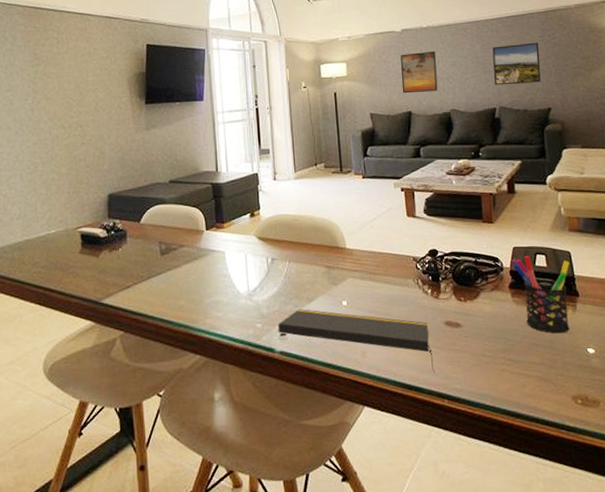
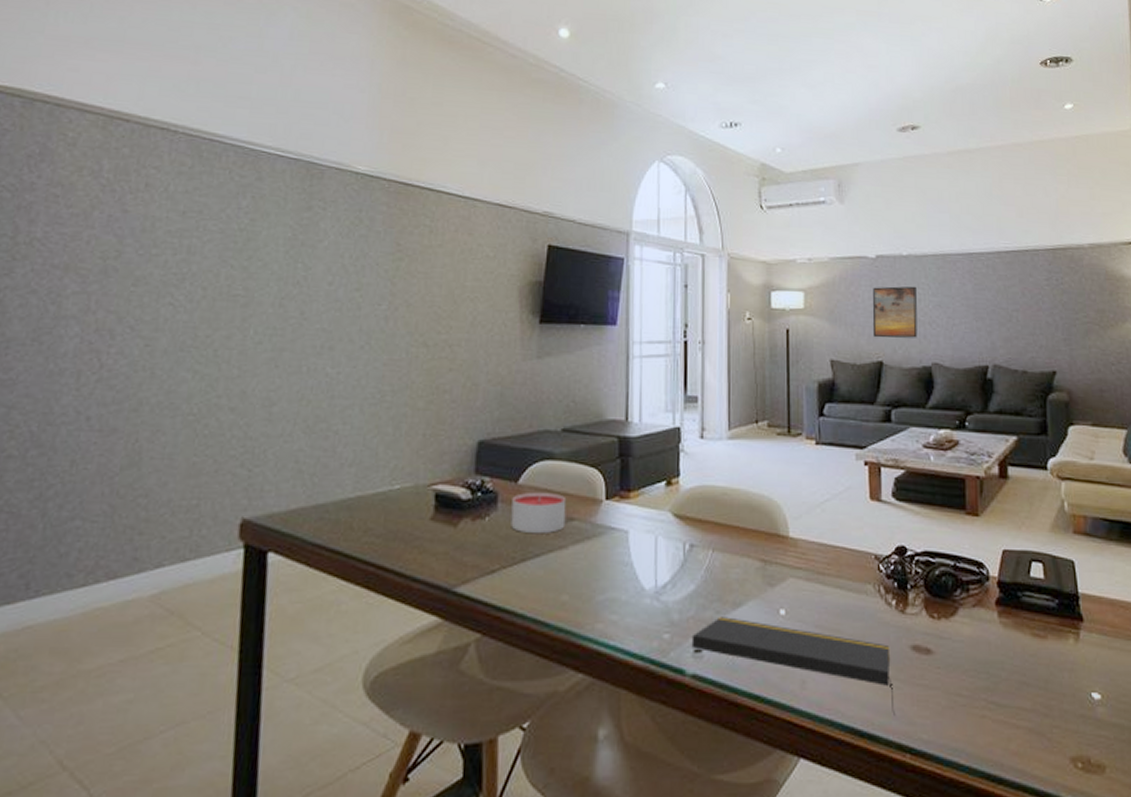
candle: none [137,227,178,258] -> present [511,492,567,533]
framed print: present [492,42,541,86] -> none [987,286,1045,338]
pen holder: present [512,255,570,334] -> none [1000,561,1073,670]

